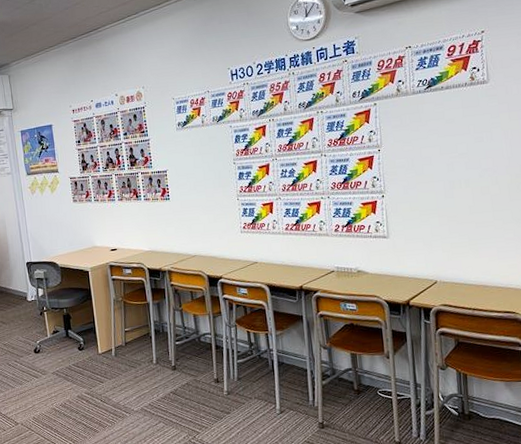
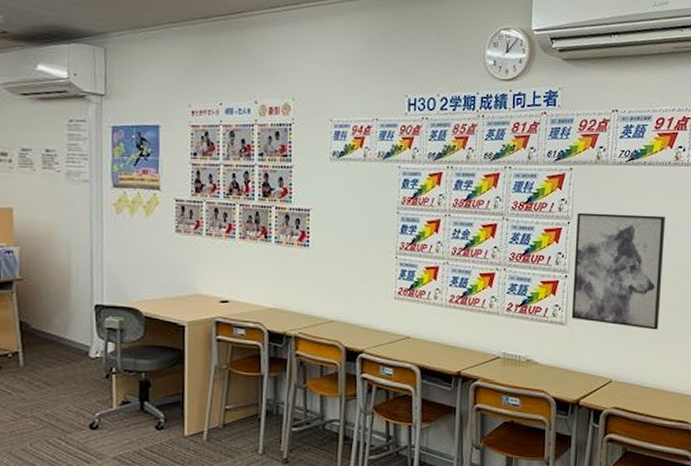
wall art: none [385,131,475,234] -> present [571,212,665,330]

